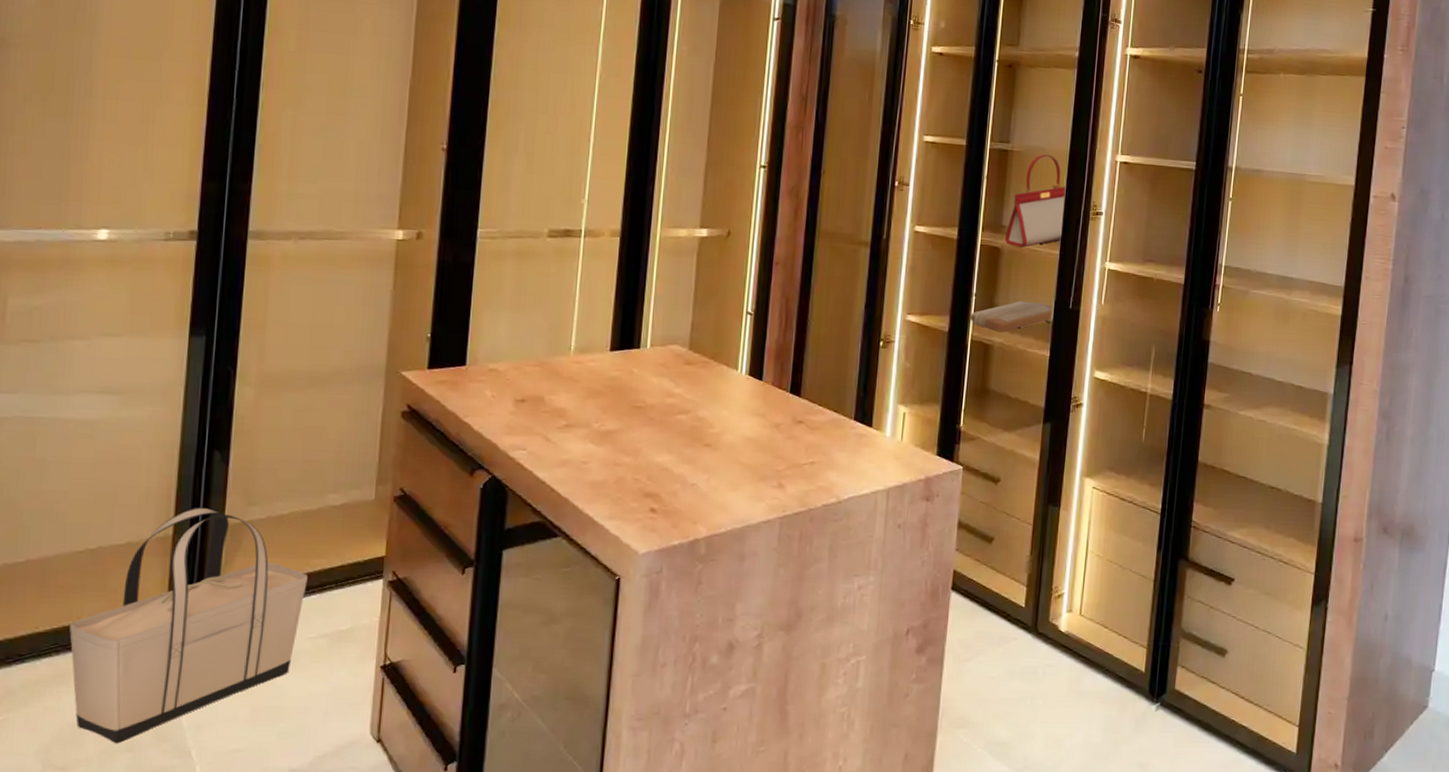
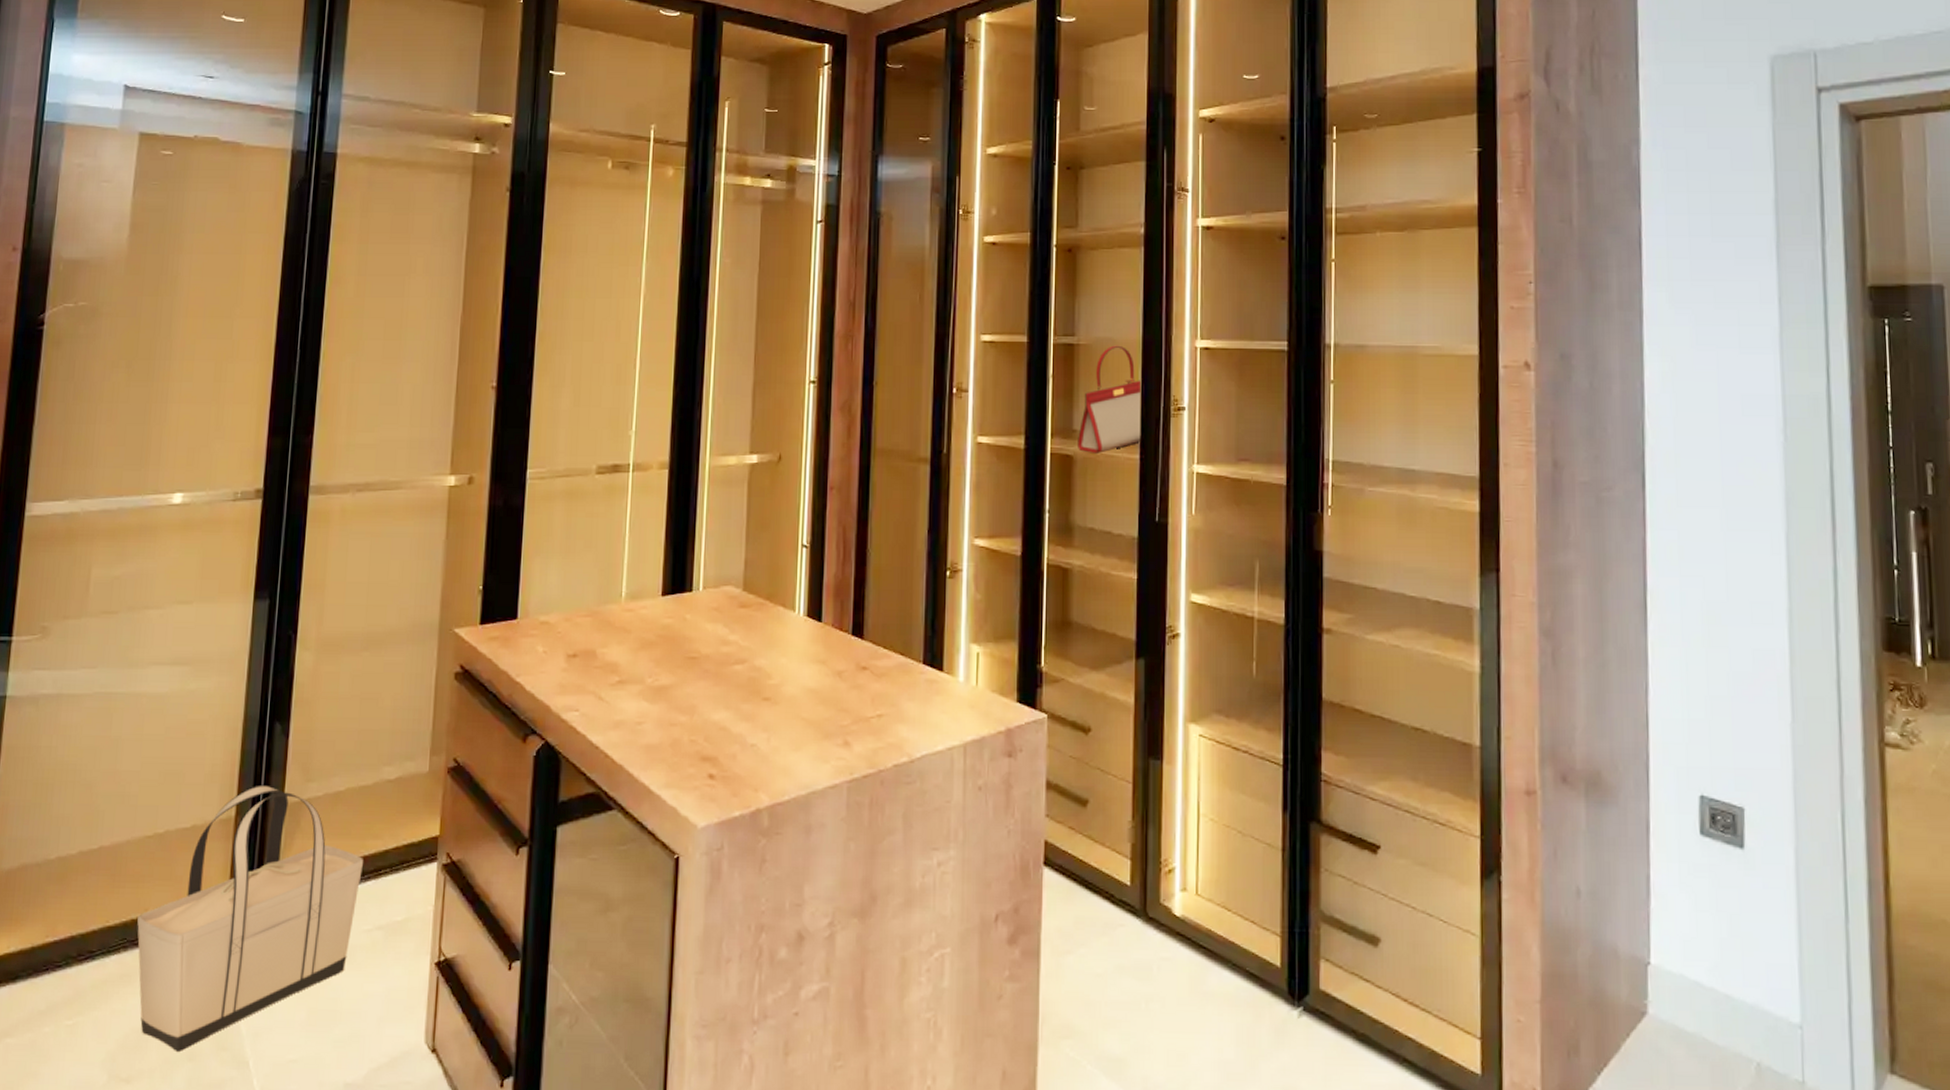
clutch bag: present [969,300,1054,333] -> none [1044,514,1138,554]

